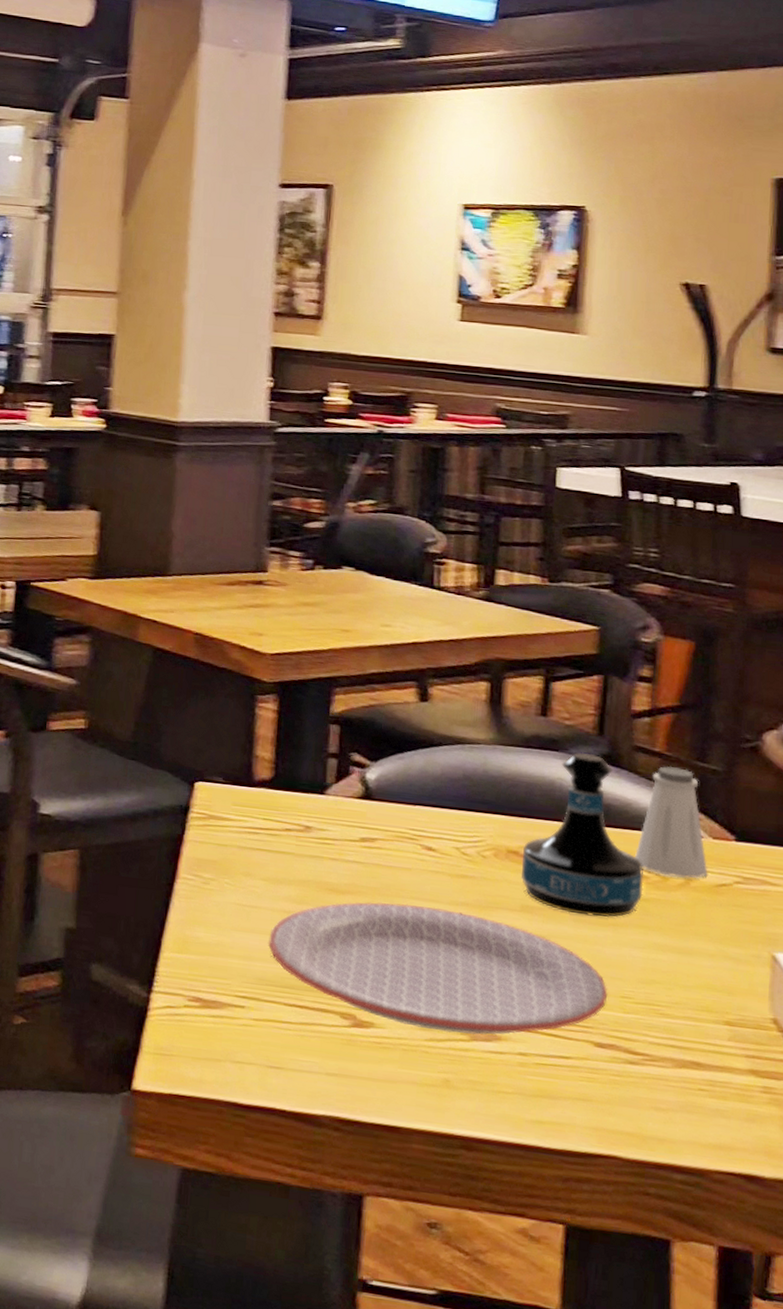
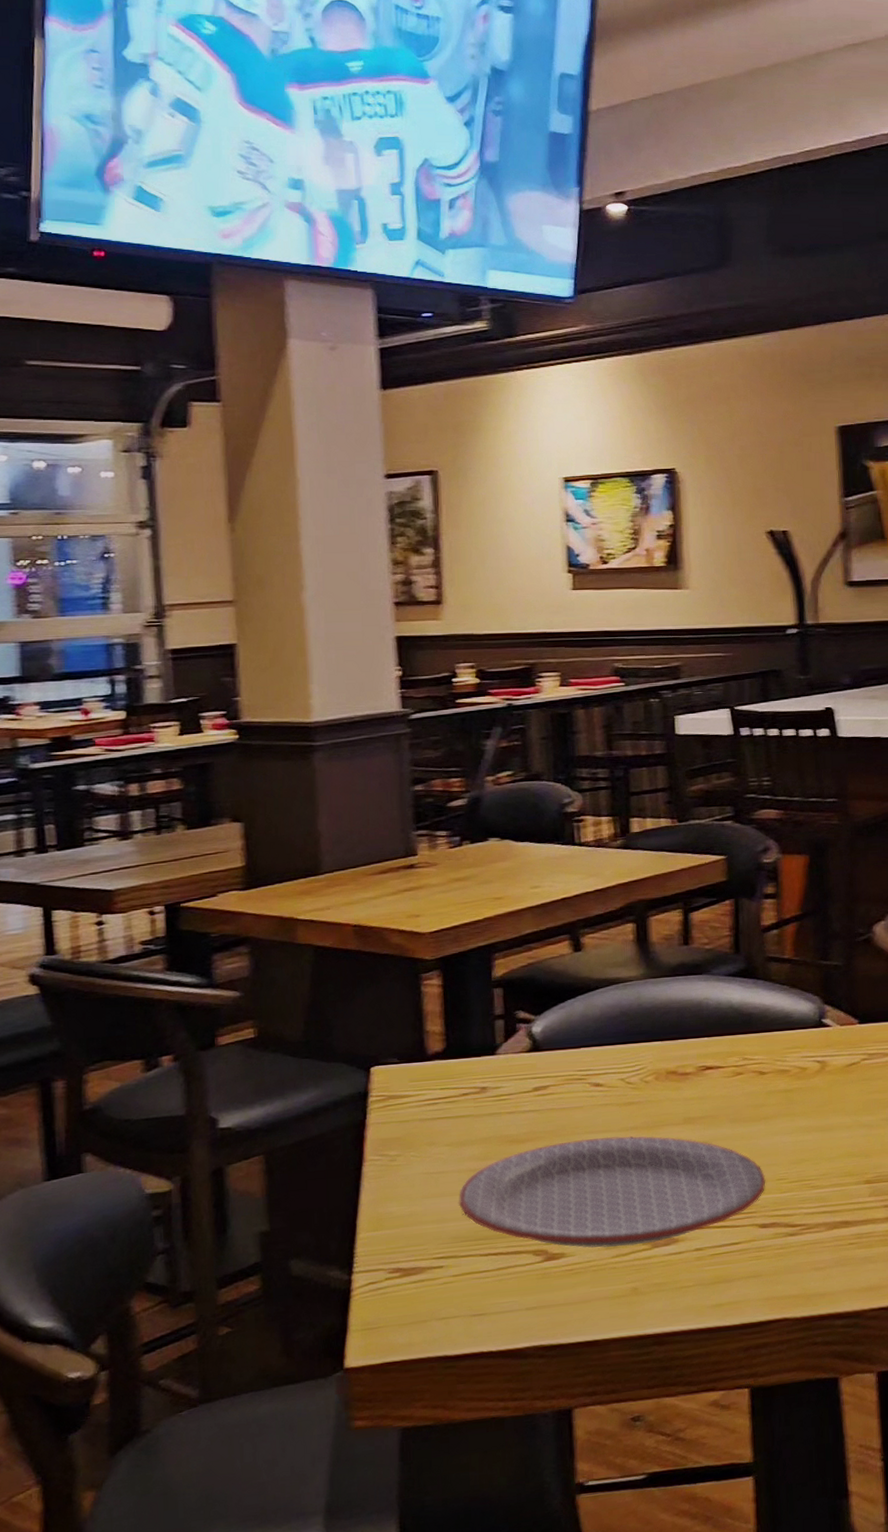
tequila bottle: present [522,752,644,918] -> none [680,971,787,1117]
saltshaker: present [634,766,708,878] -> none [776,969,839,1066]

